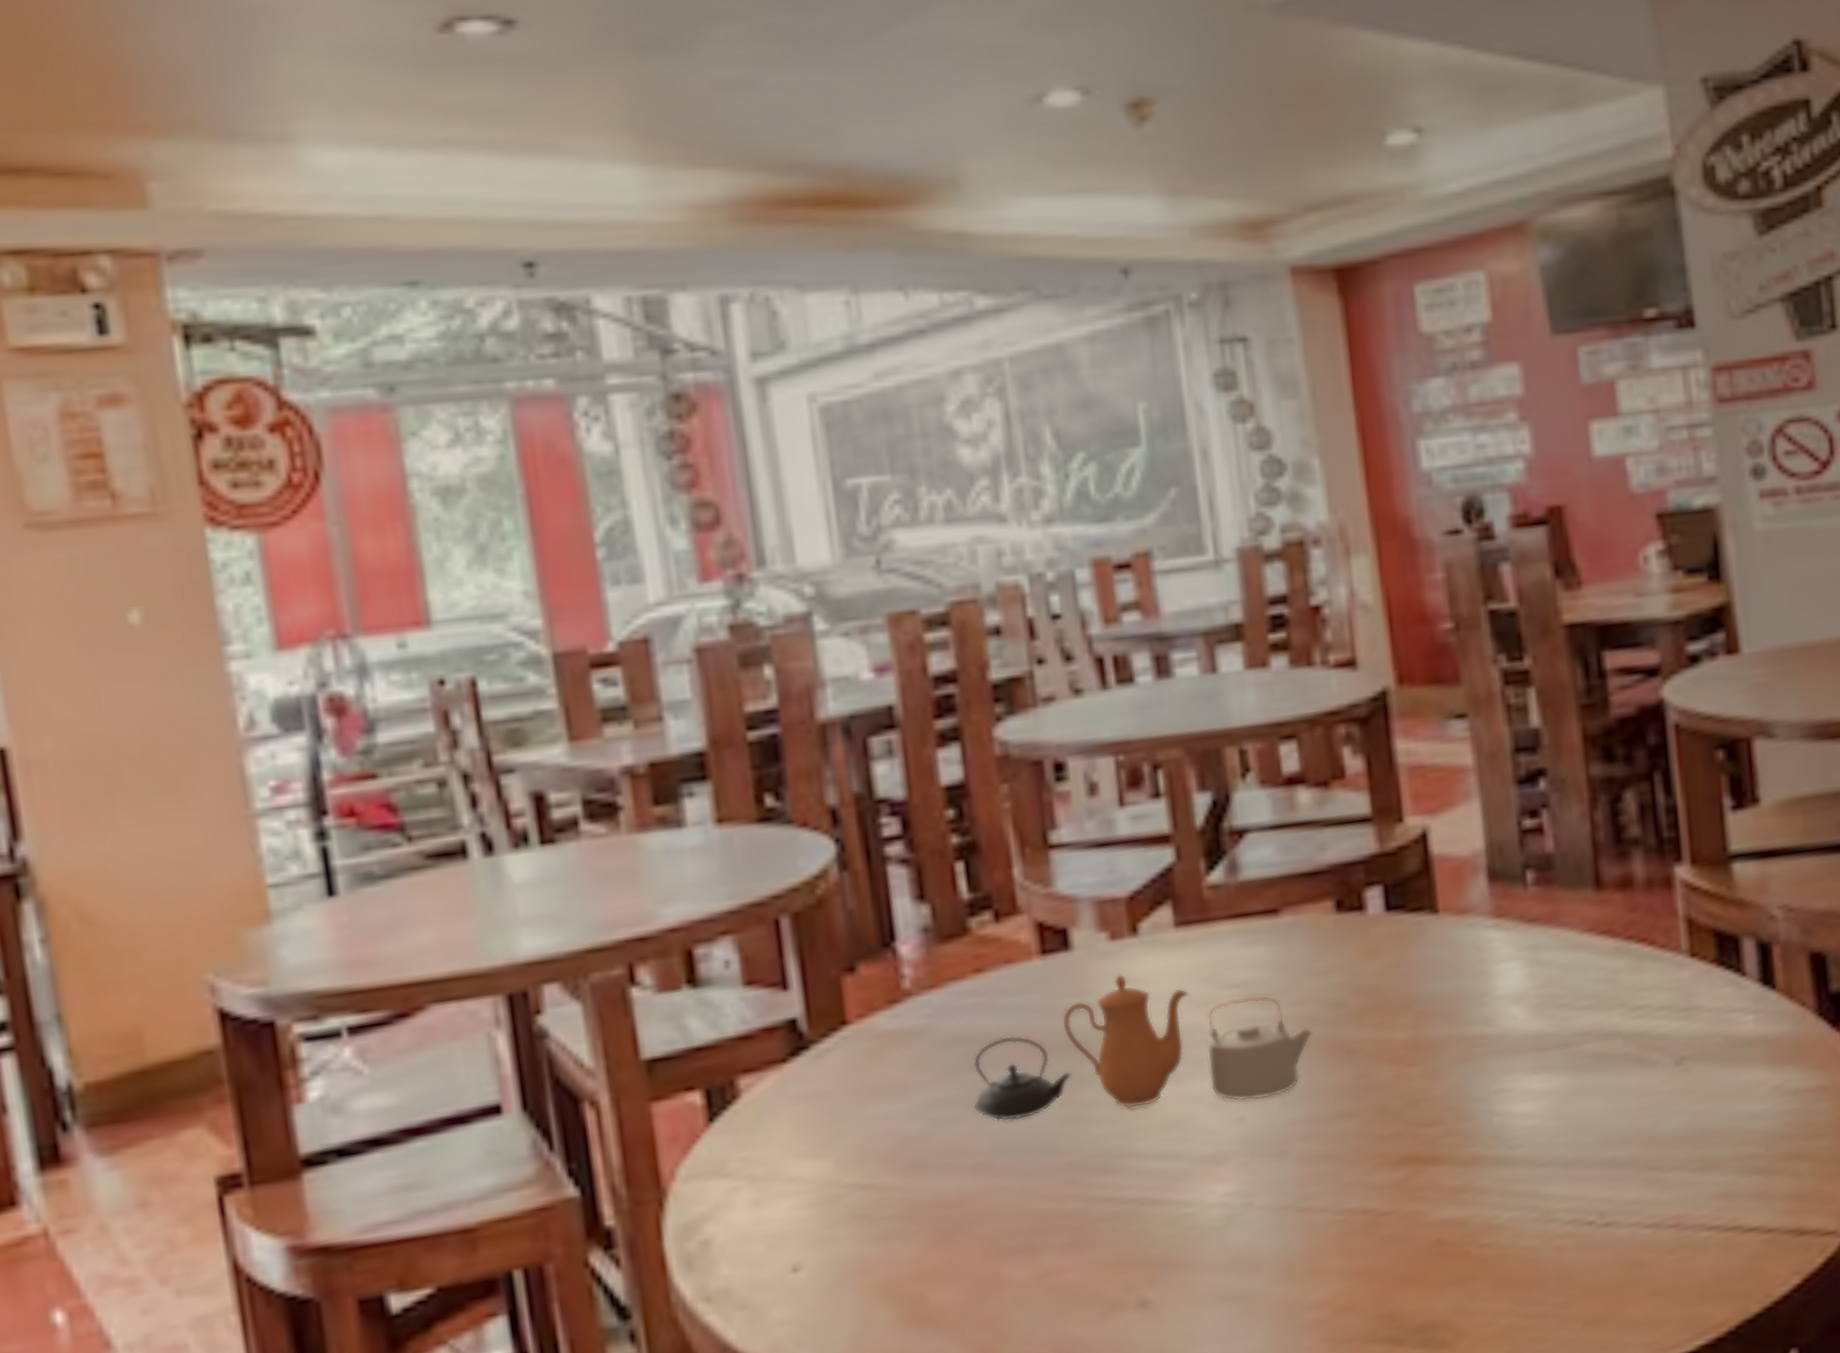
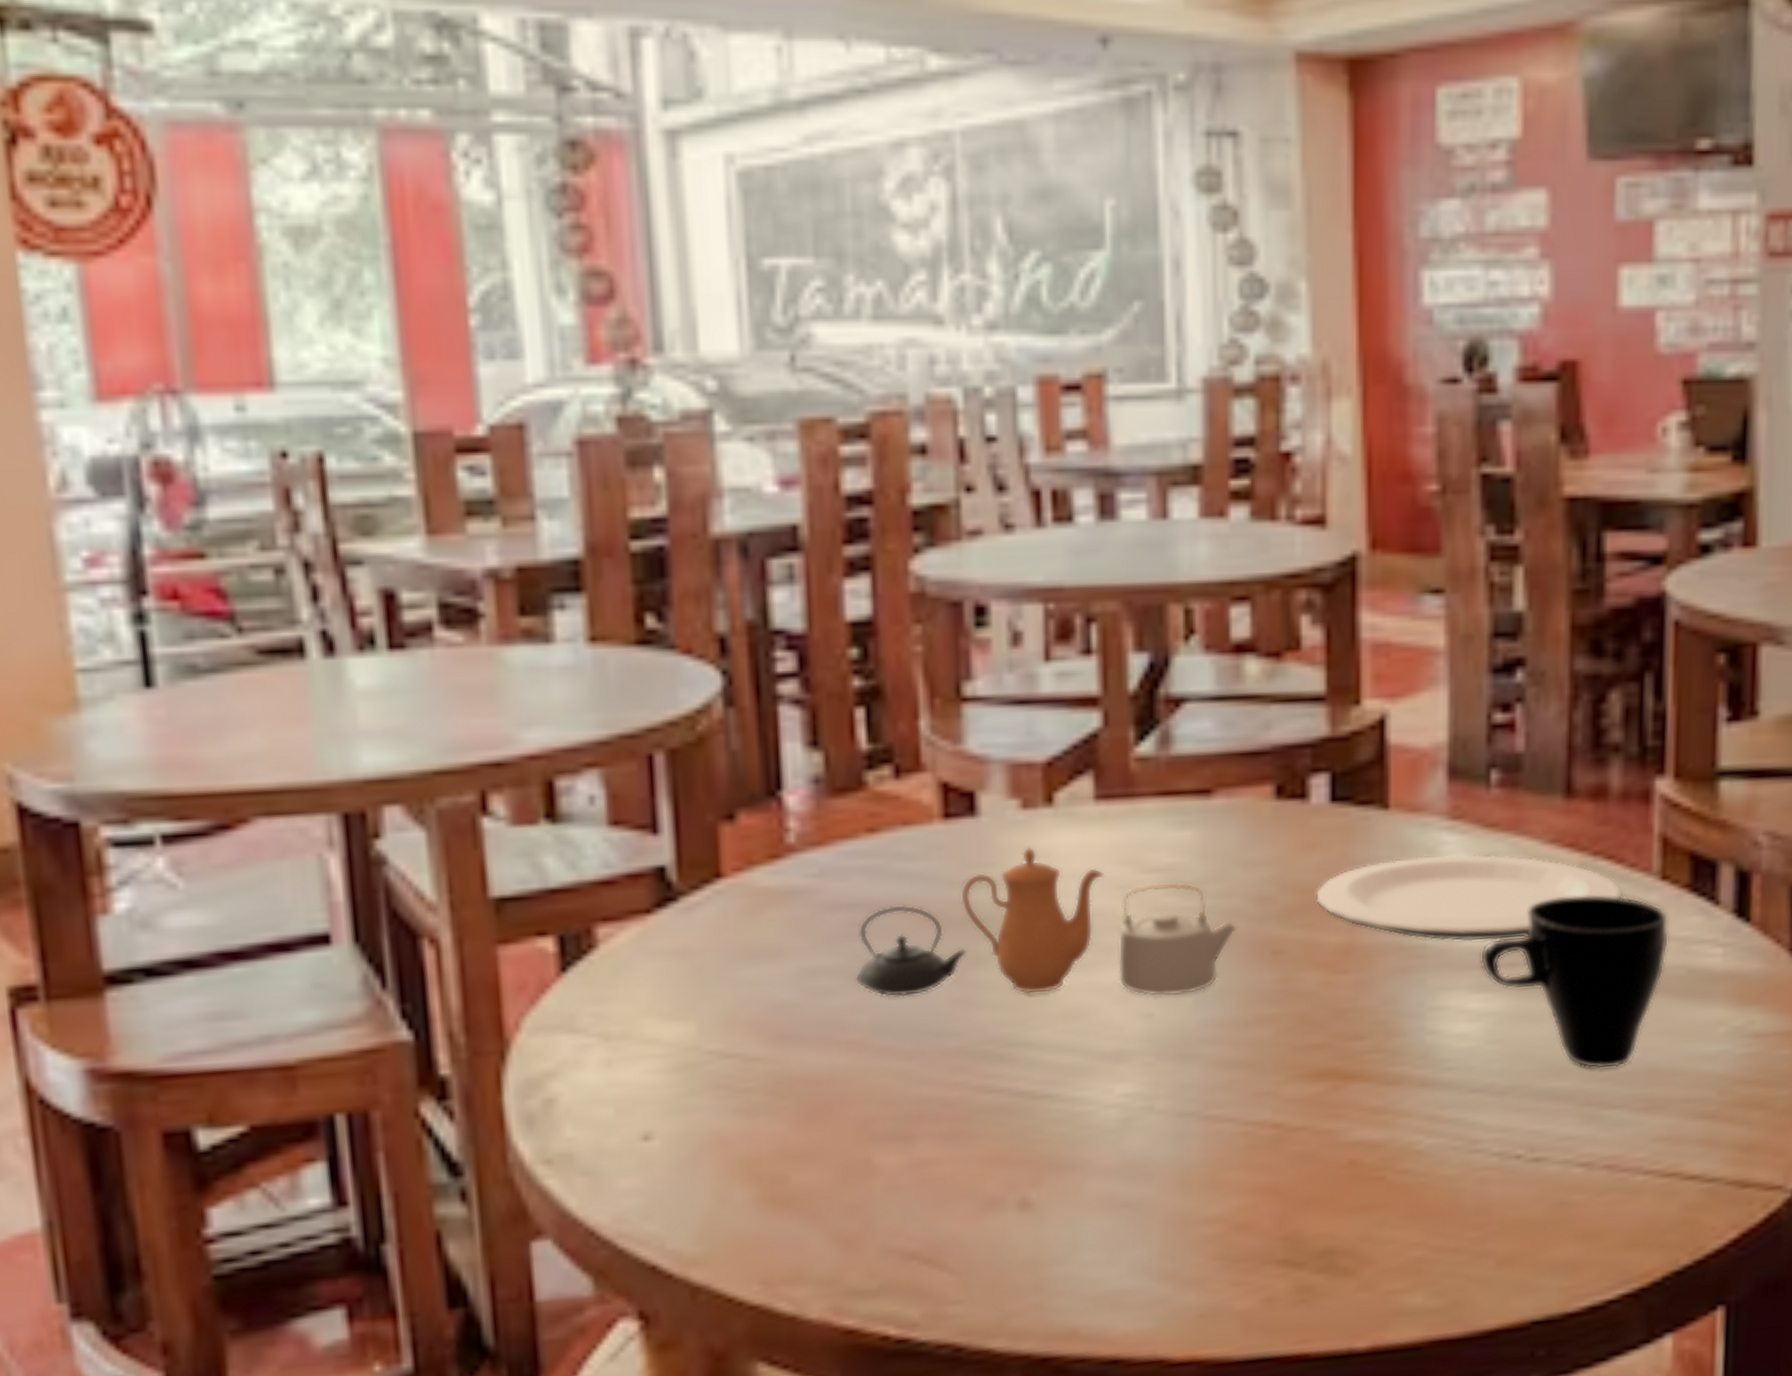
plate: none [1381,946,1658,1029] -> present [1316,854,1624,941]
cup: none [1534,974,1704,1136] -> present [1480,895,1669,1069]

